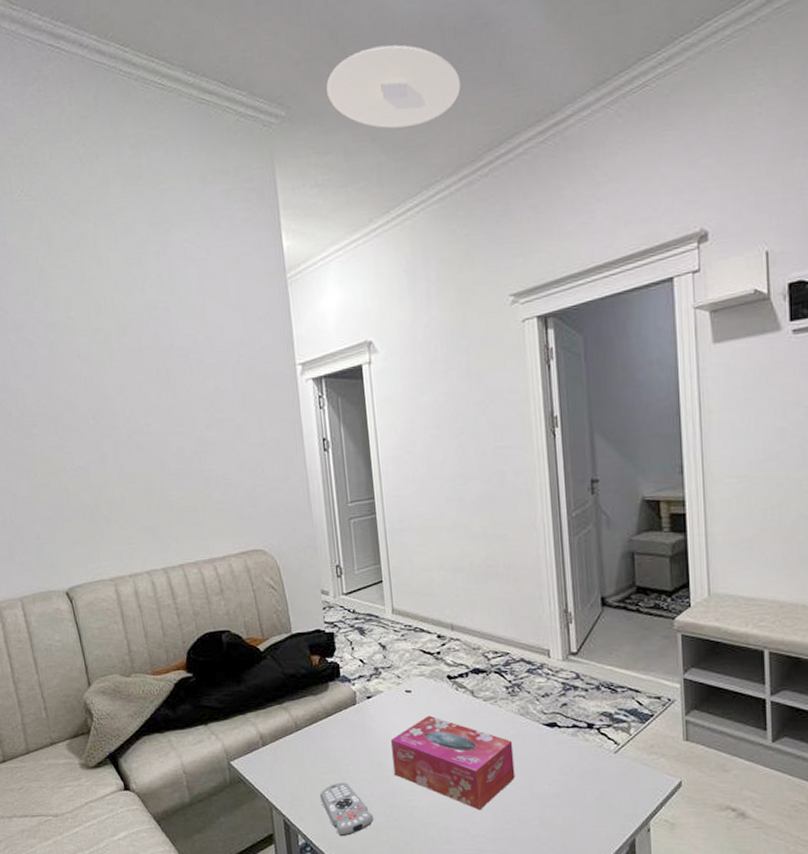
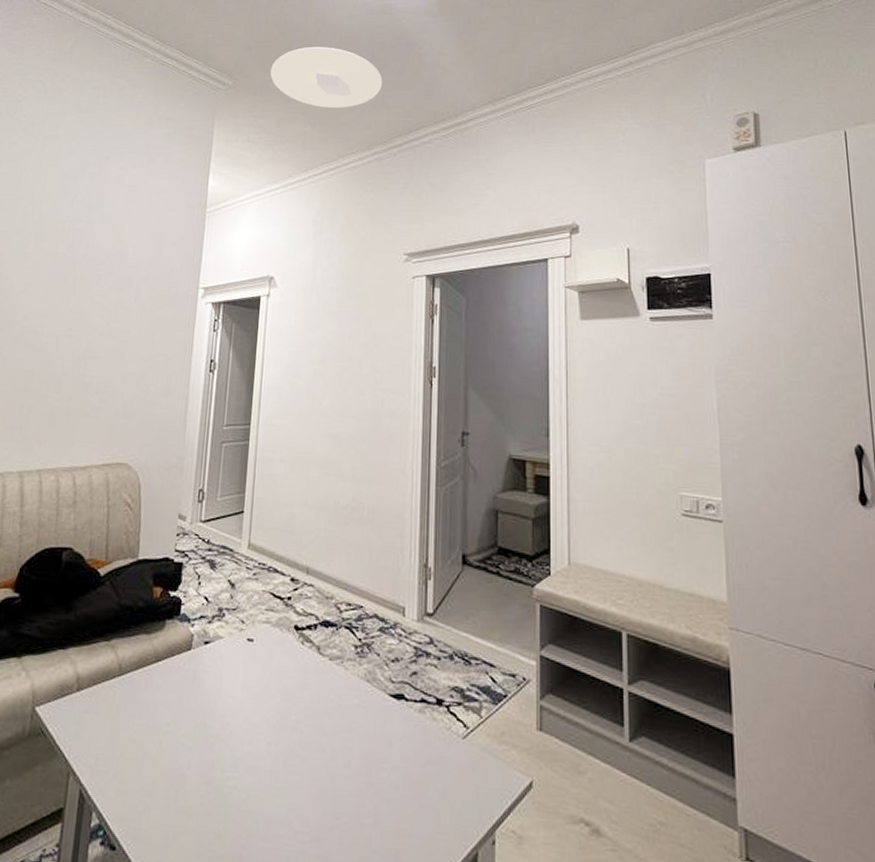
remote control: present [320,782,374,837] -> none [128,746,185,820]
tissue box: present [391,715,515,811] -> none [218,671,355,799]

